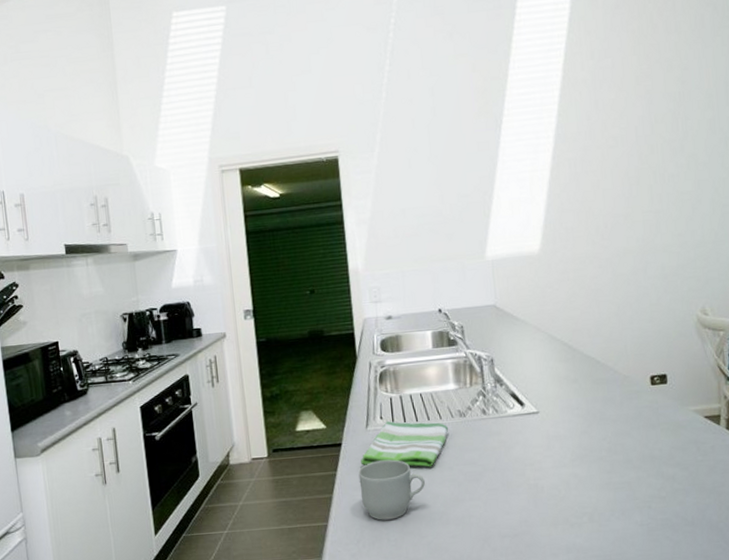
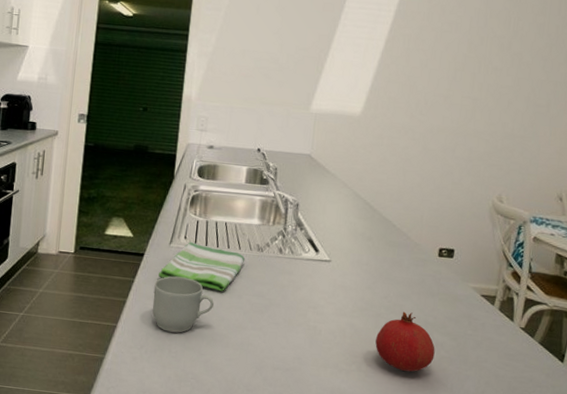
fruit: none [602,449,668,513] -> present [375,311,435,372]

